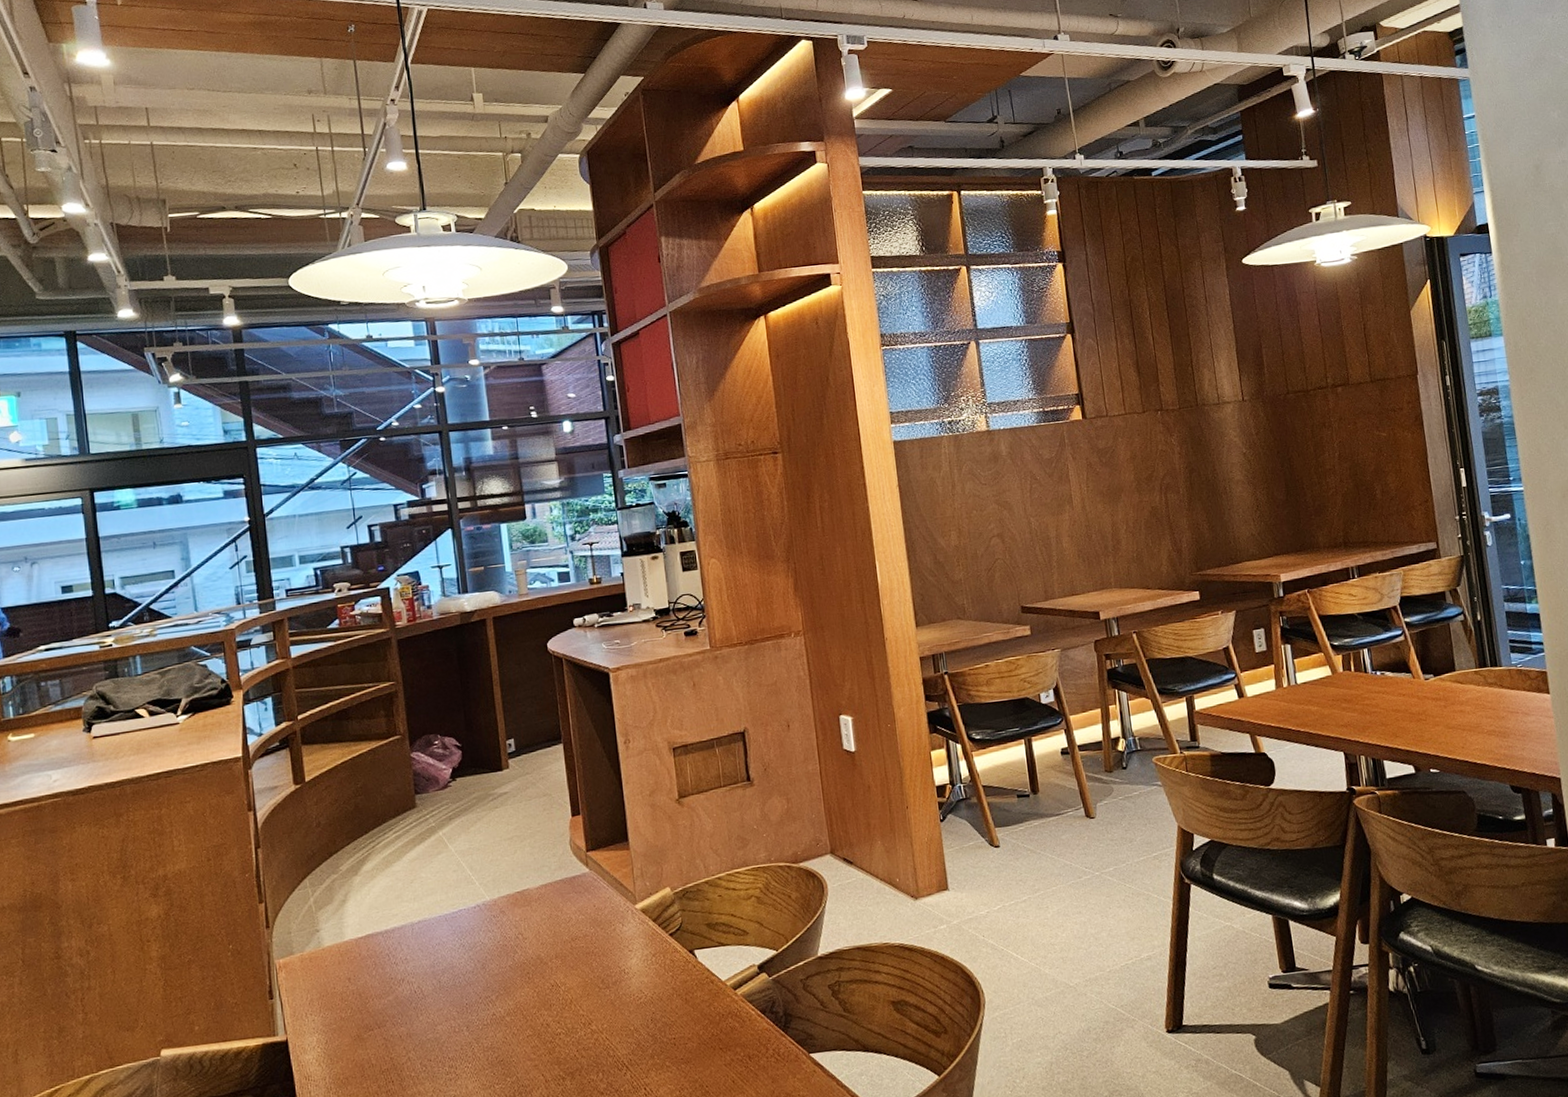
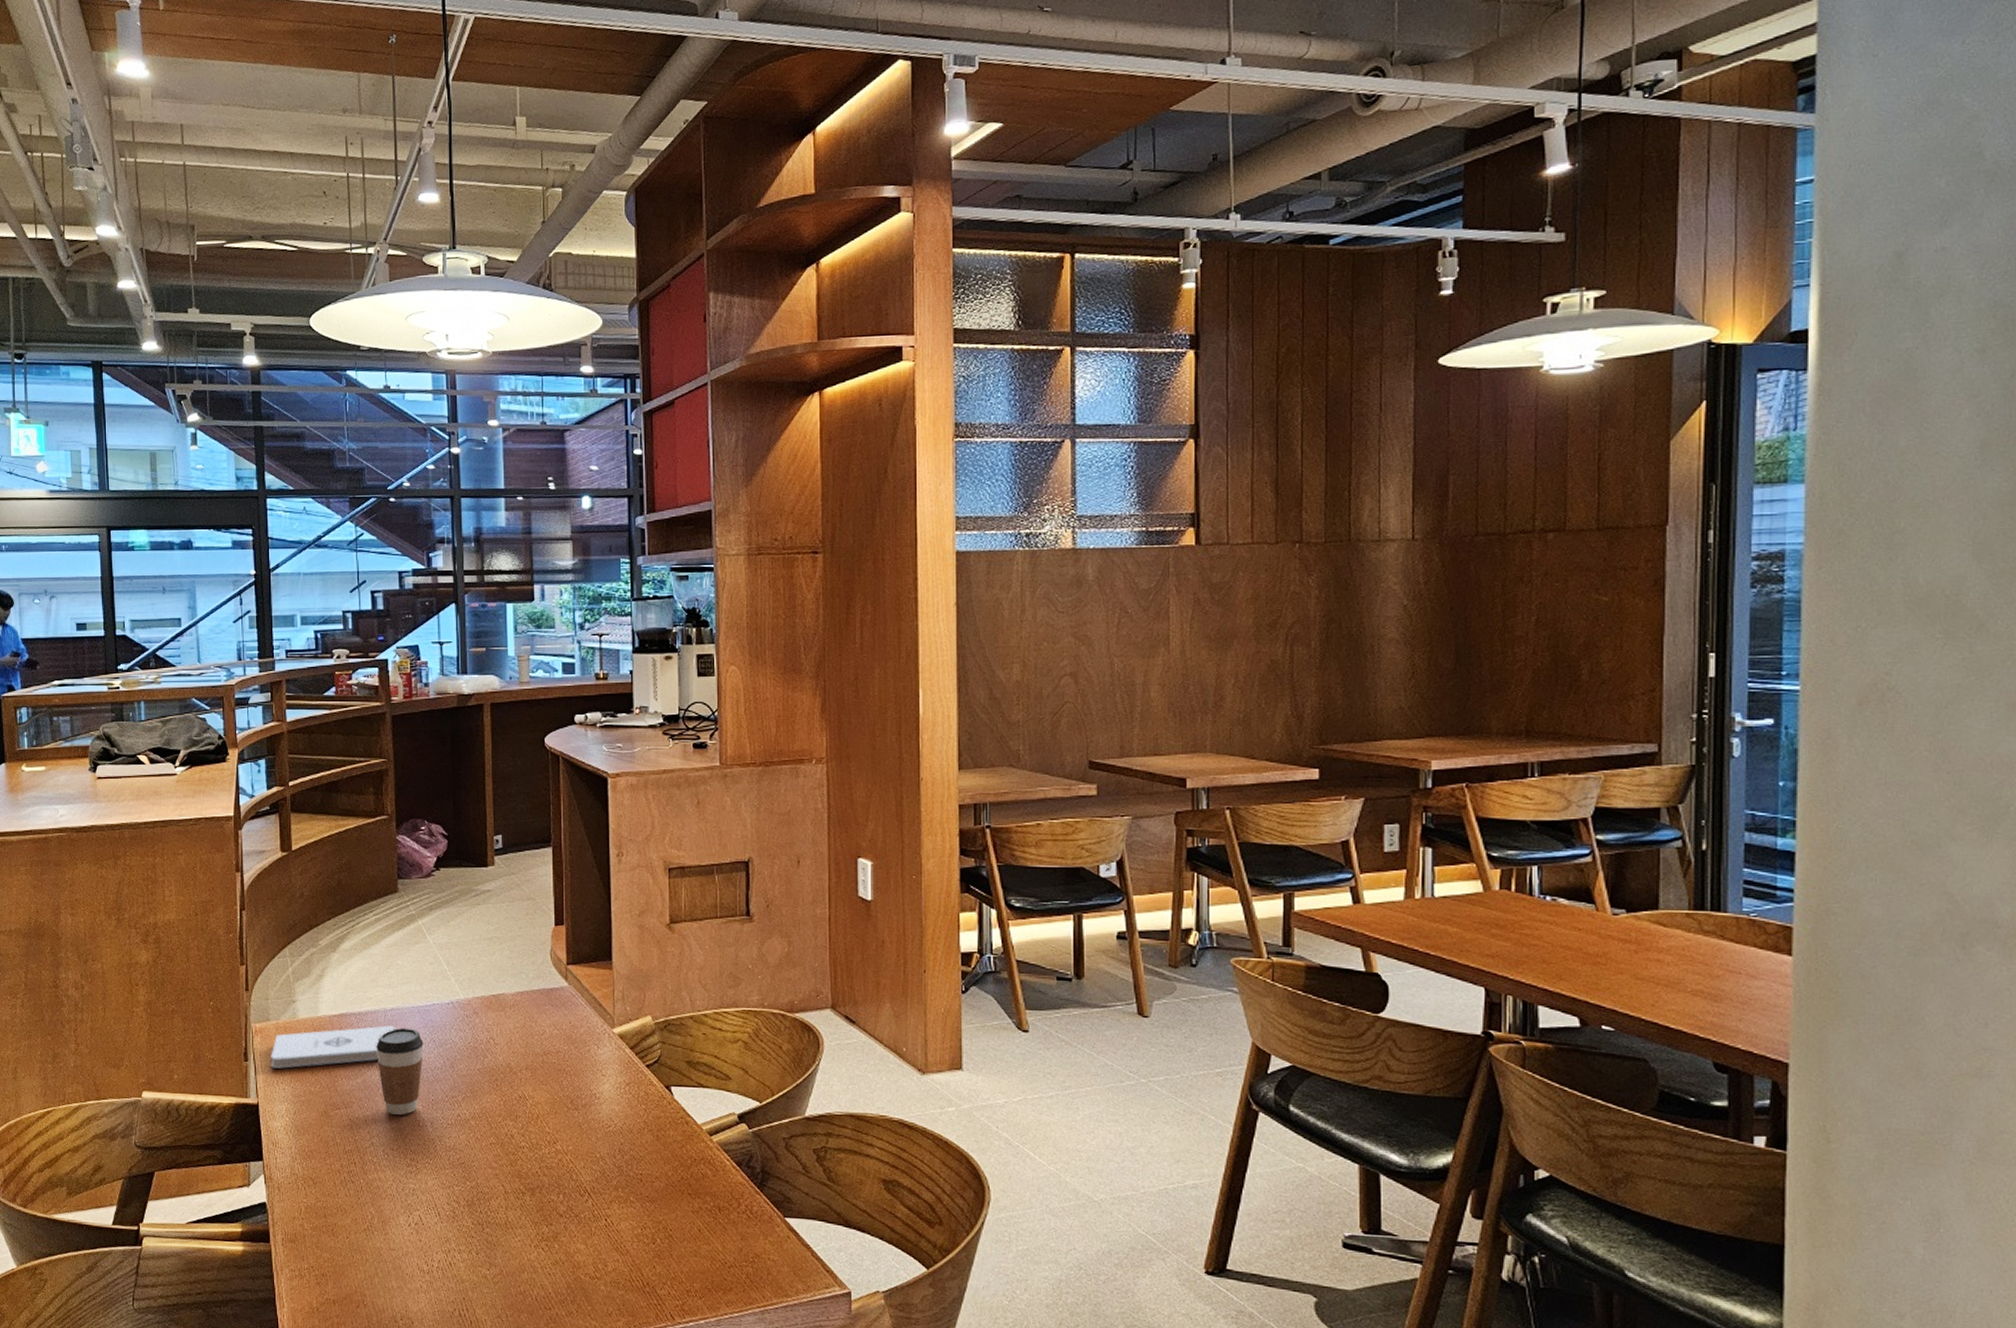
notepad: none [297,938,424,1001] -> present [271,1025,395,1069]
coffee cup: none [404,937,454,1026] -> present [375,1027,424,1115]

